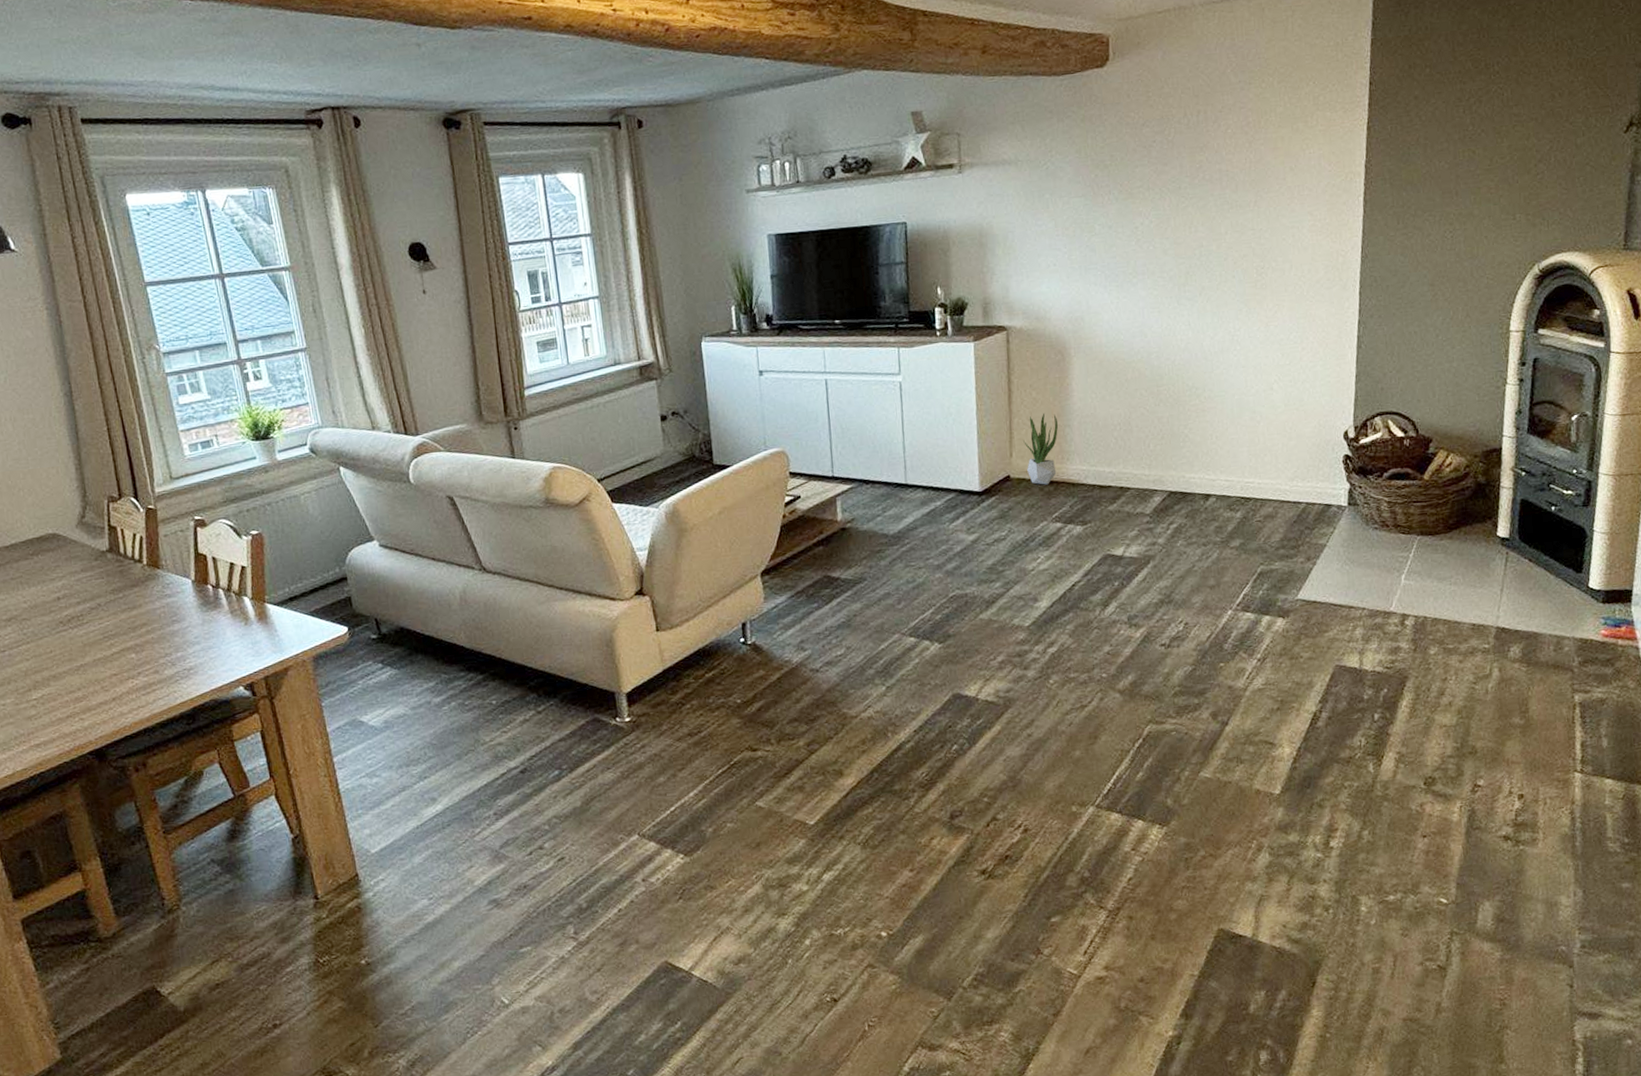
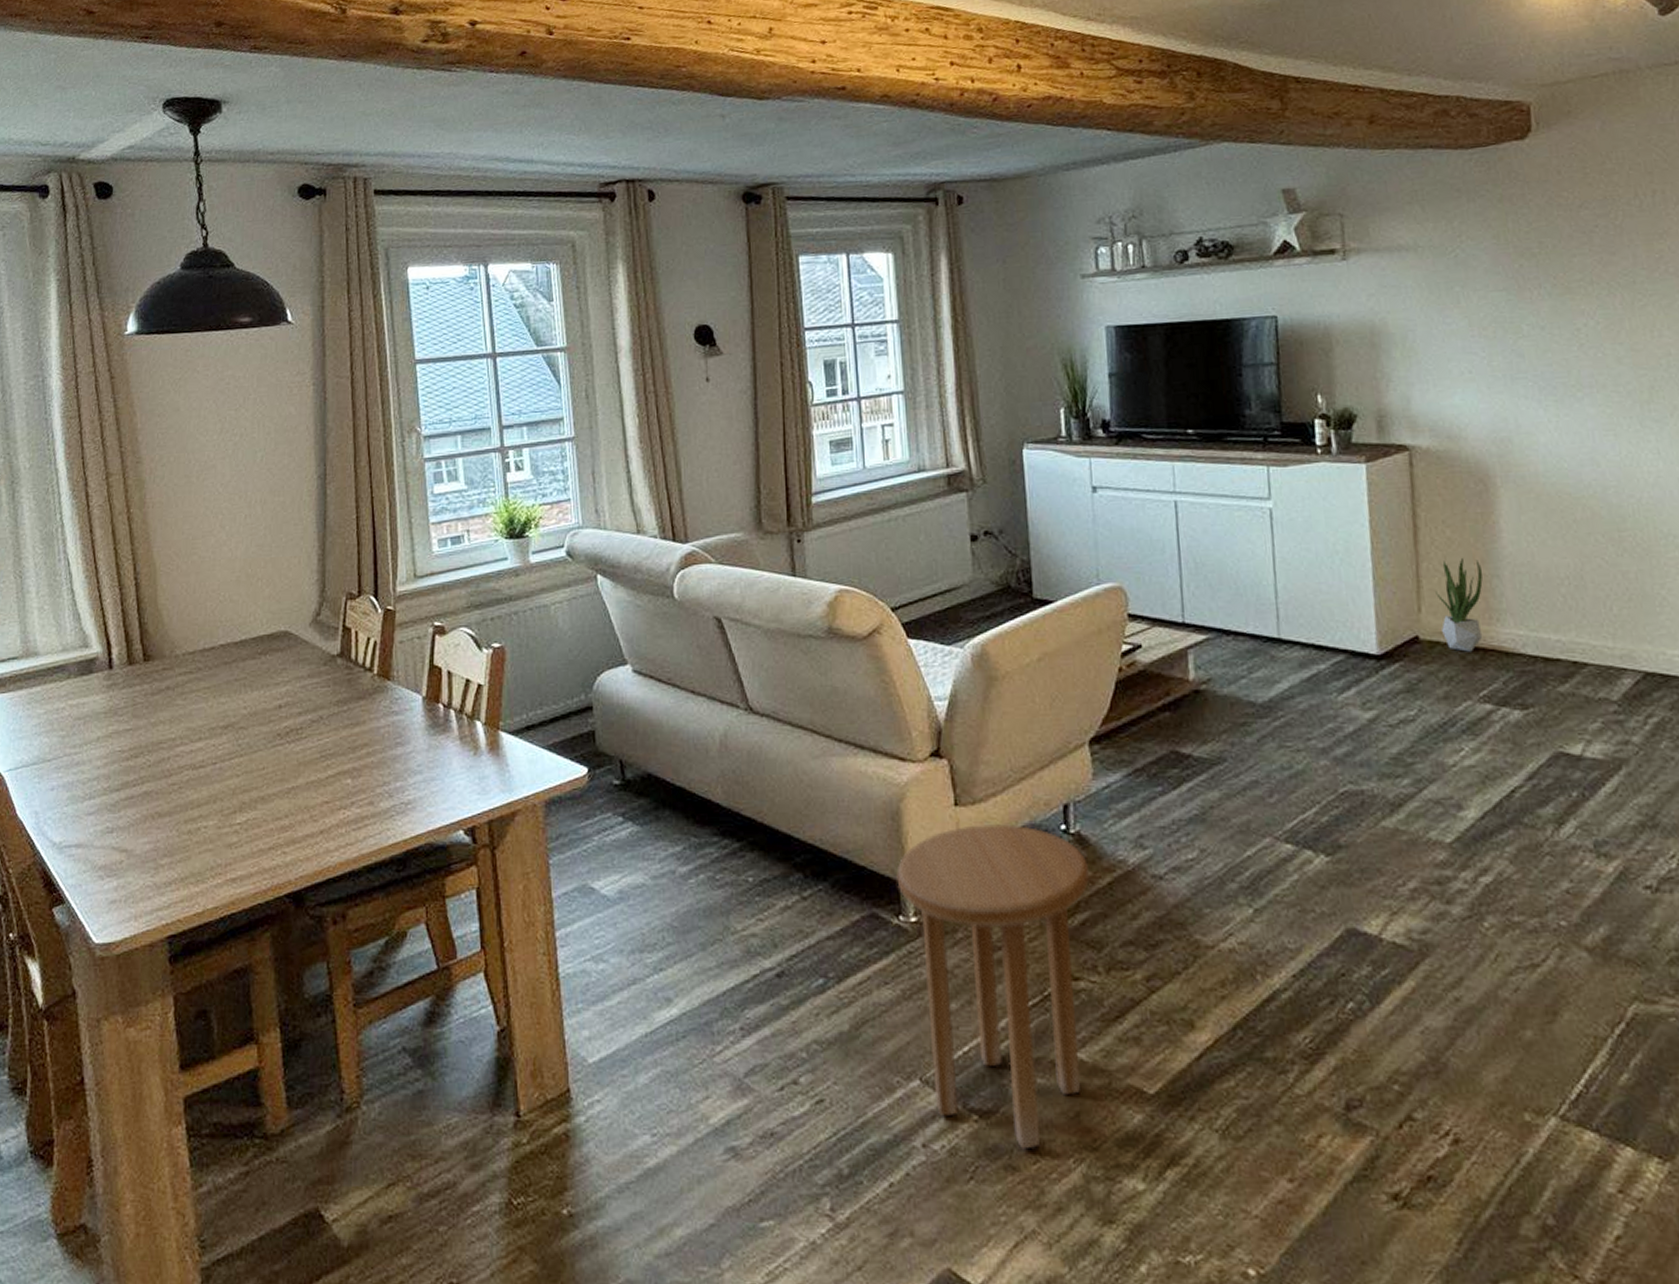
side table: none [612,641,763,874] -> present [896,824,1089,1150]

